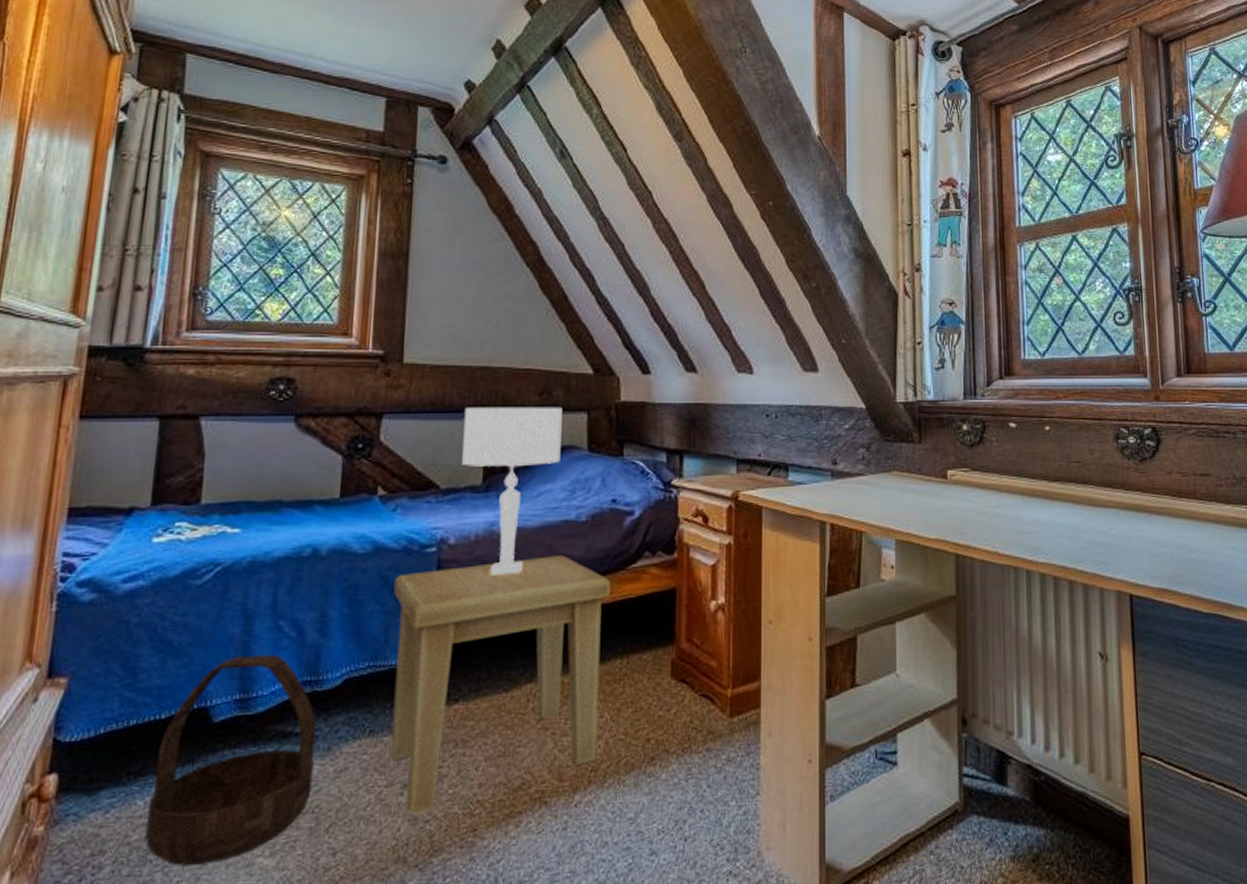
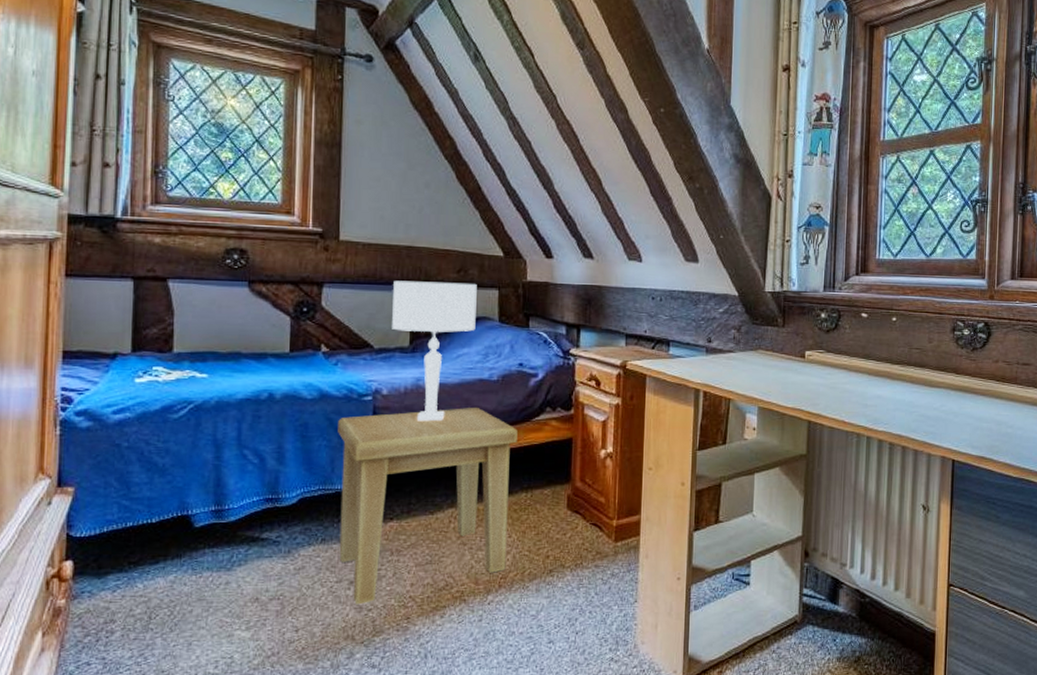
basket: present [146,654,317,866] -> none [147,476,279,634]

